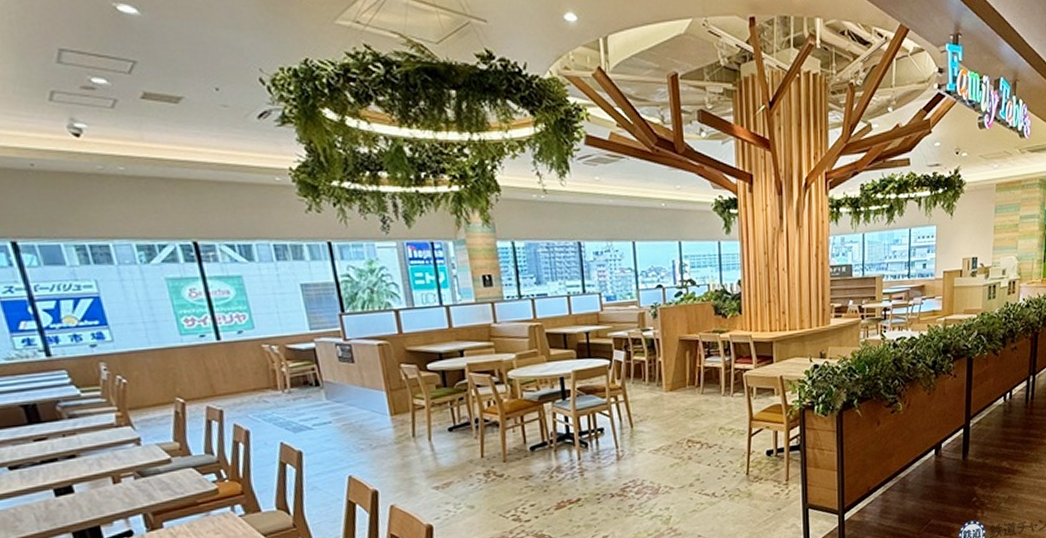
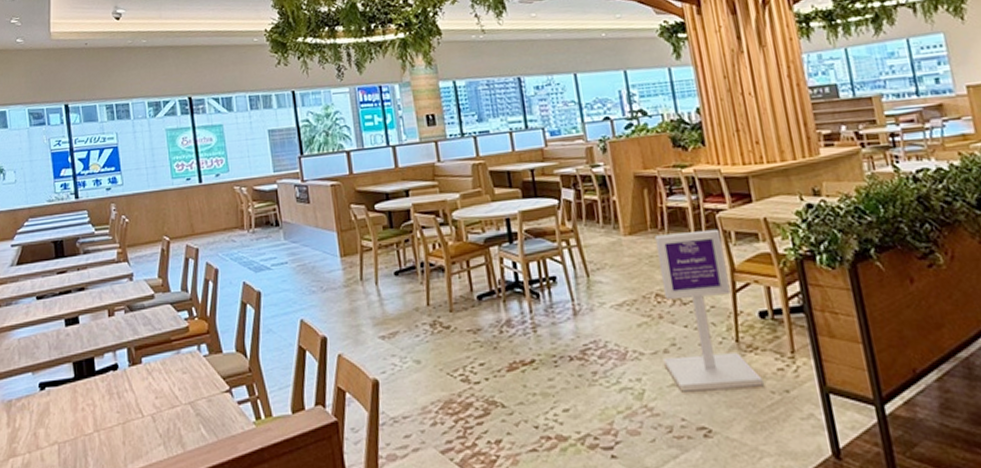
sign stand: none [688,385,763,516] -> present [654,228,764,392]

